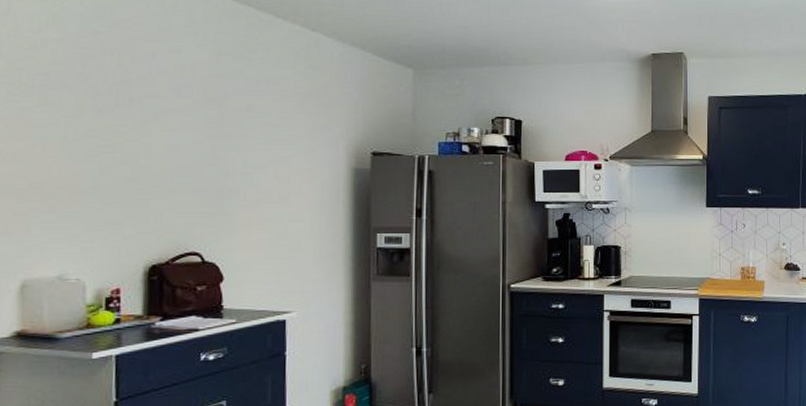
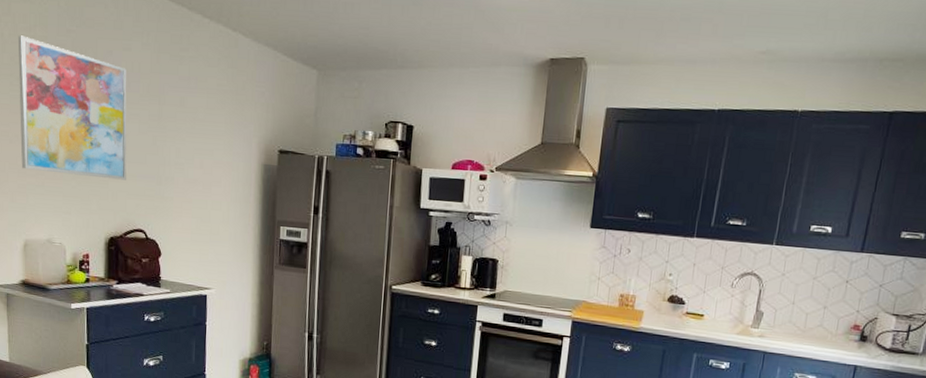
wall art: none [20,37,176,197] -> present [17,35,127,180]

